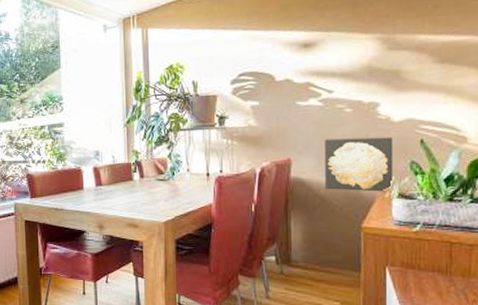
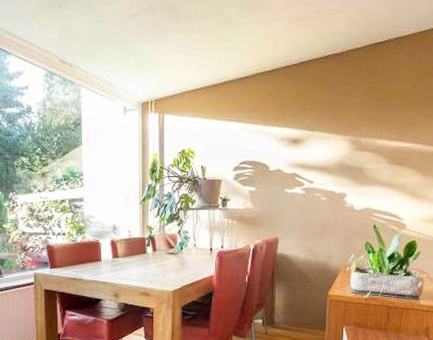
wall art: present [325,137,394,192] -> none [303,222,355,267]

